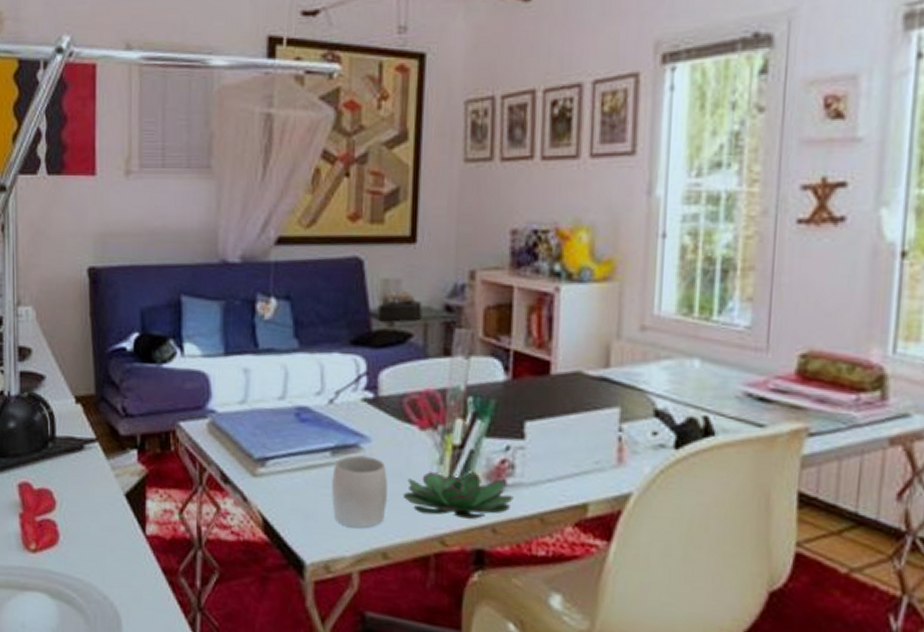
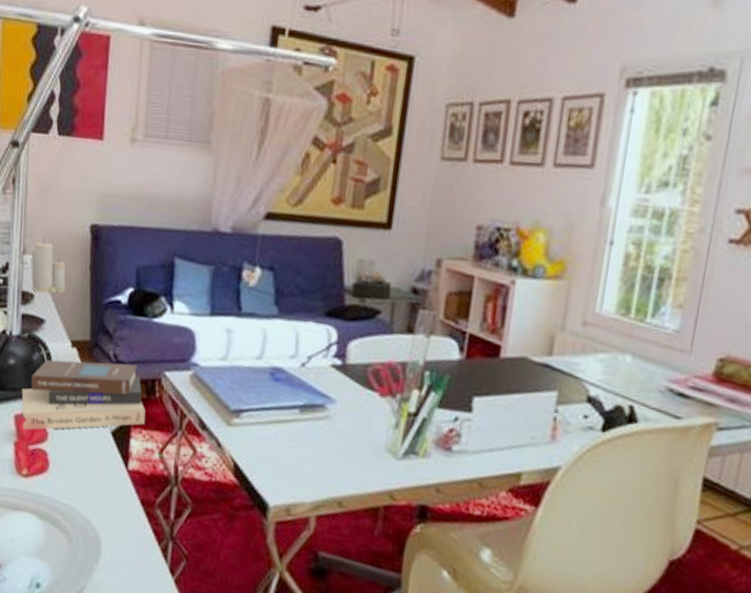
books: none [24,416,161,500] -> present [21,359,145,431]
candle: none [26,286,65,347] -> present [31,238,66,294]
mug: present [332,455,389,529] -> none [297,414,348,479]
succulent plant: present [402,470,514,520] -> none [360,434,458,479]

